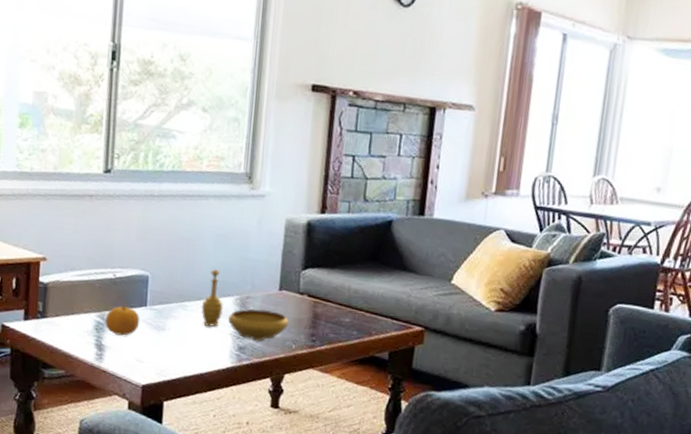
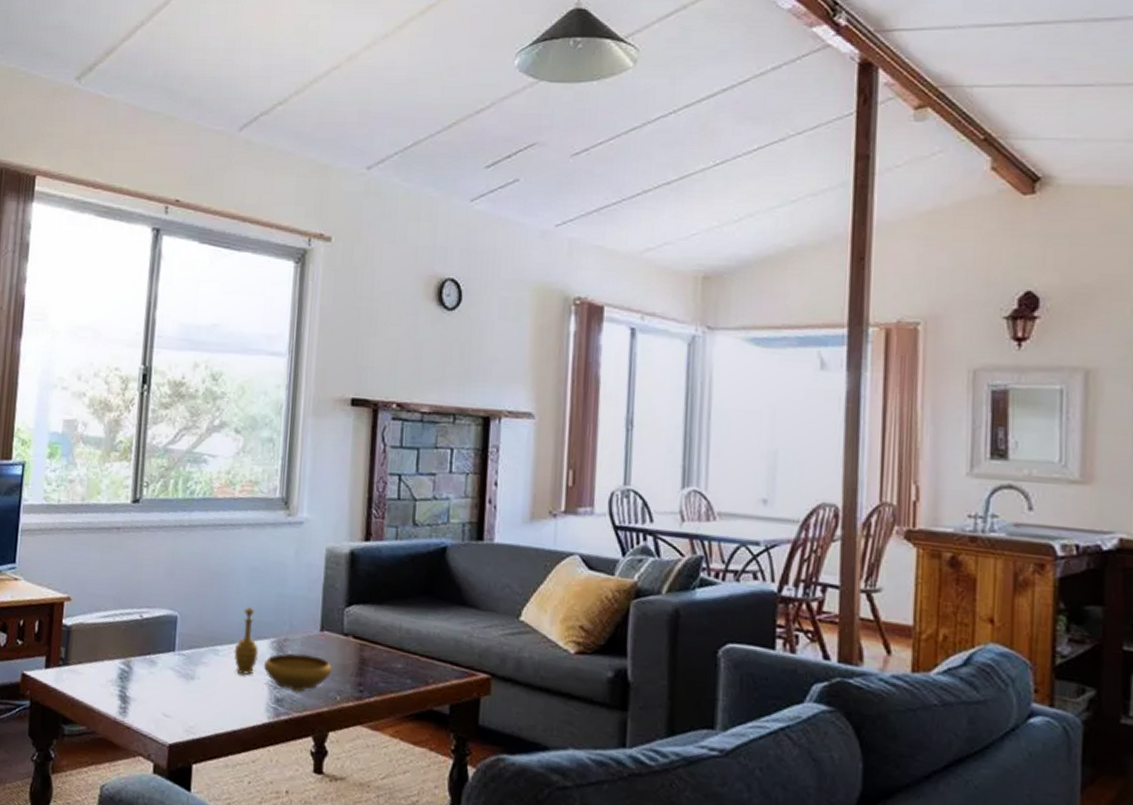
fruit: present [105,302,140,336] -> none [130,646,168,686]

